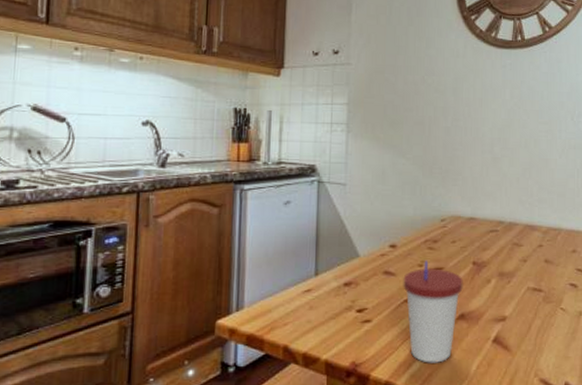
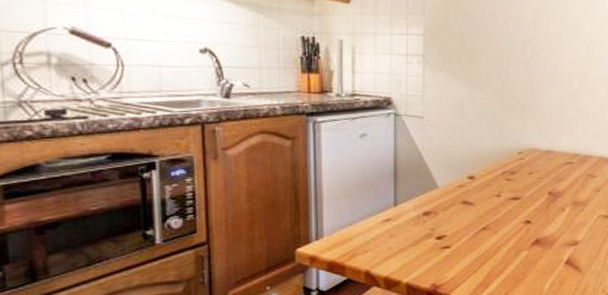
cup: present [403,261,463,363] -> none [481,191,539,284]

